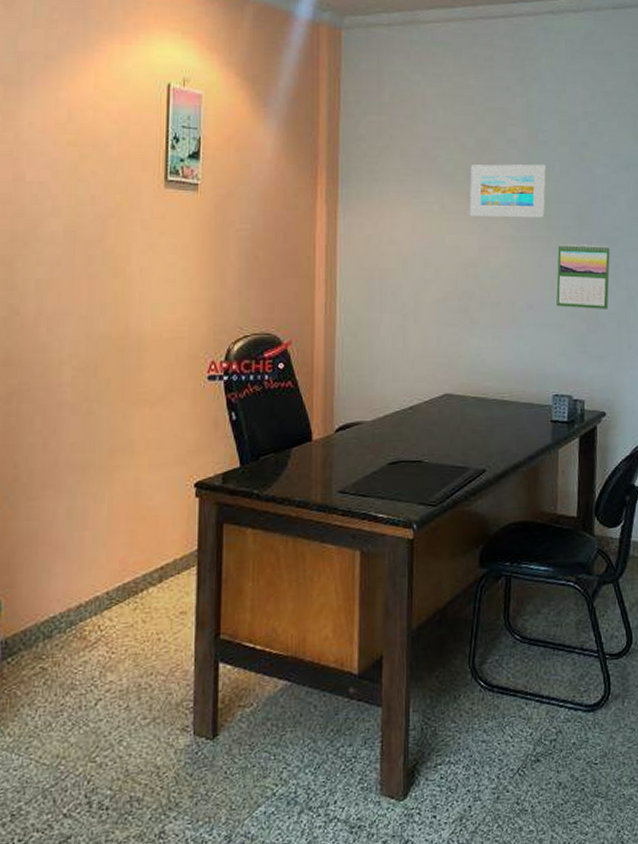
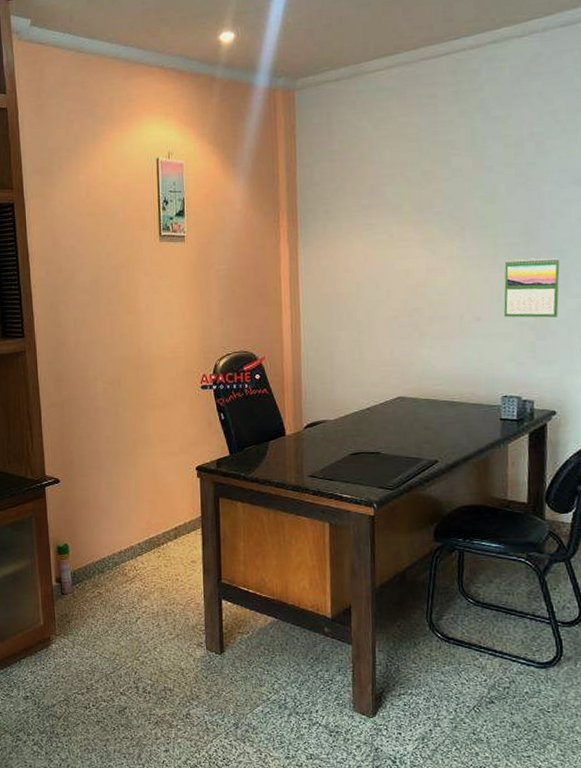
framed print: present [469,164,547,218] -> none [417,187,492,242]

